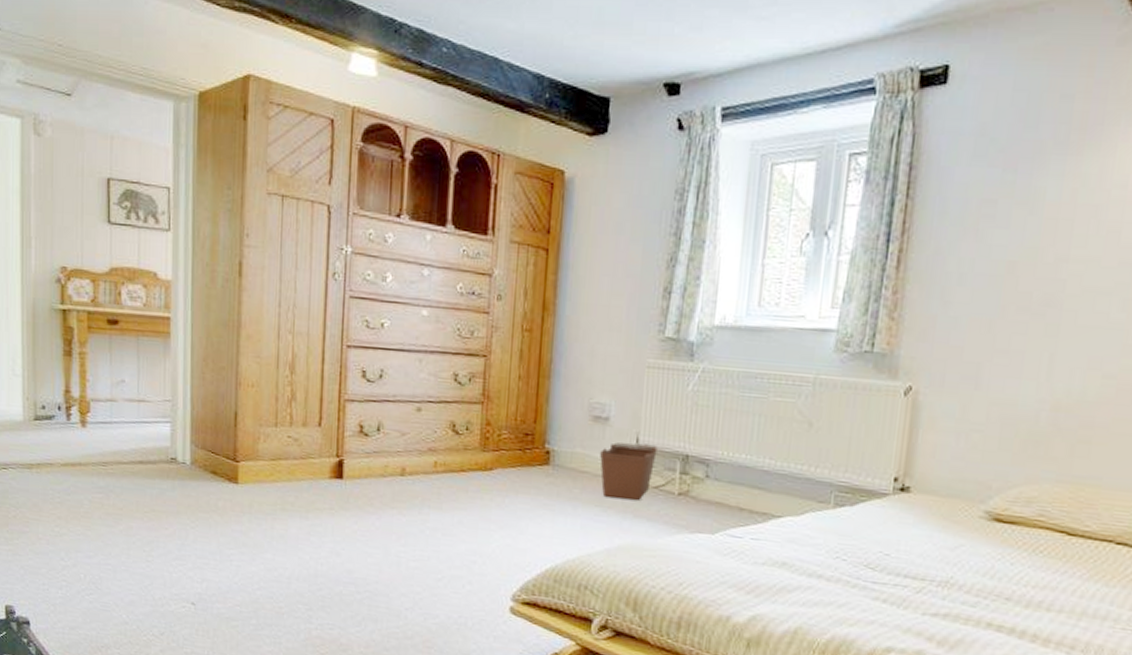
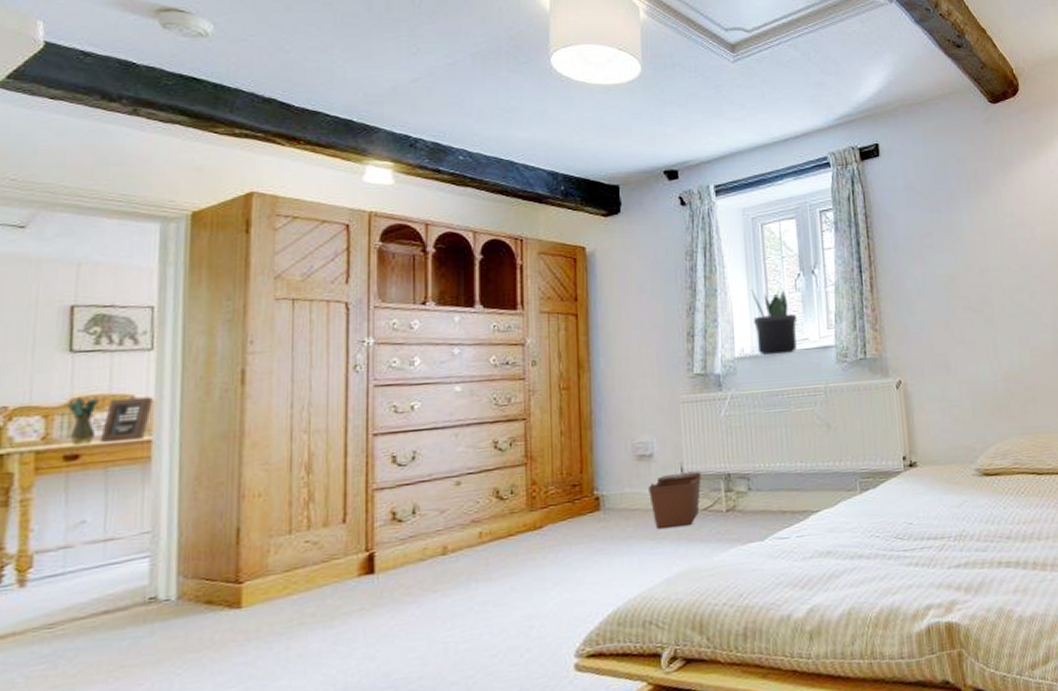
vase: none [108,267,132,313] -> present [68,397,100,446]
picture frame: none [132,274,170,316] -> present [100,396,153,444]
planter: none [741,245,797,332] -> present [750,287,798,356]

